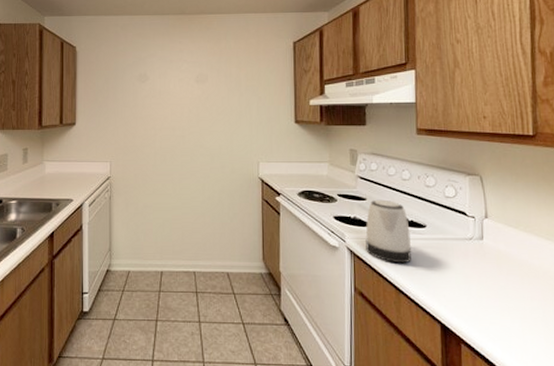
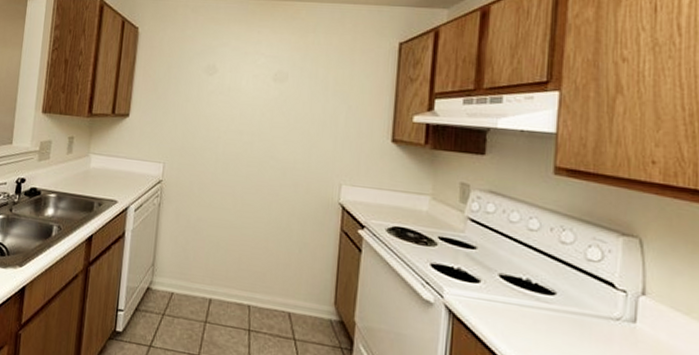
kettle: present [365,199,412,264] -> none [470,250,534,338]

